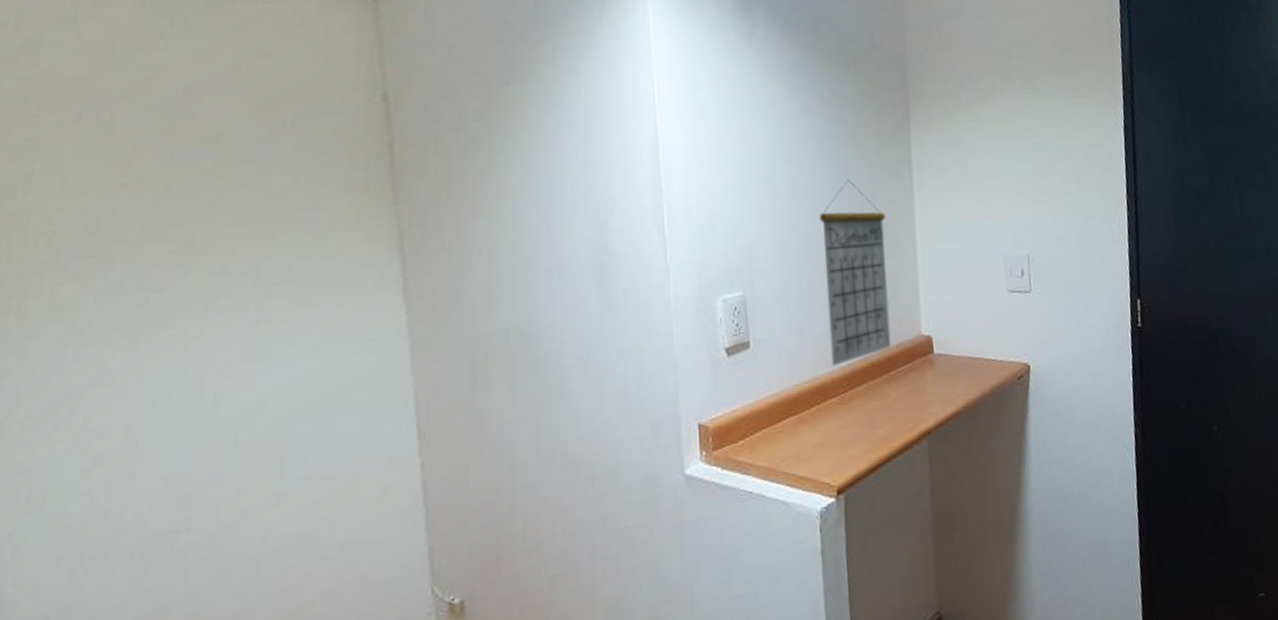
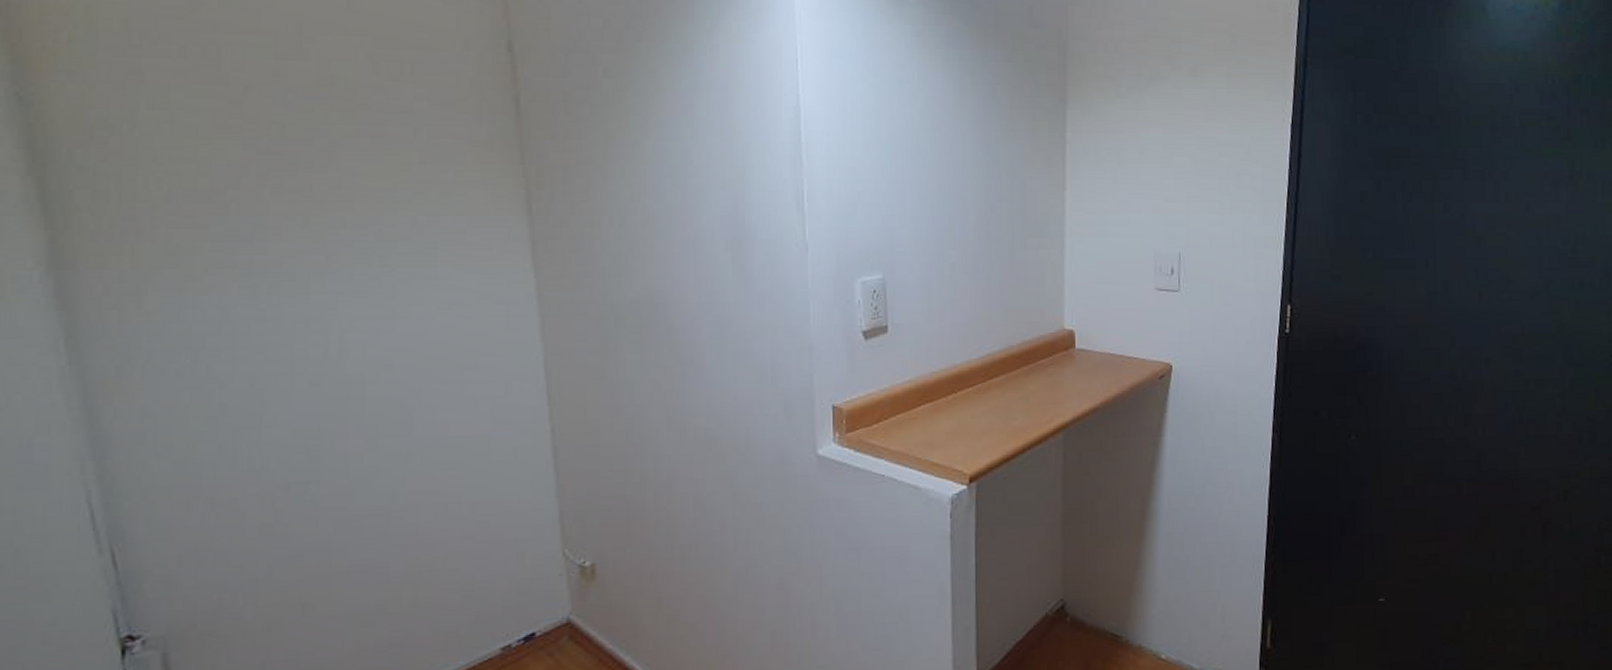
calendar: present [819,179,892,366] -> none [965,163,1035,355]

